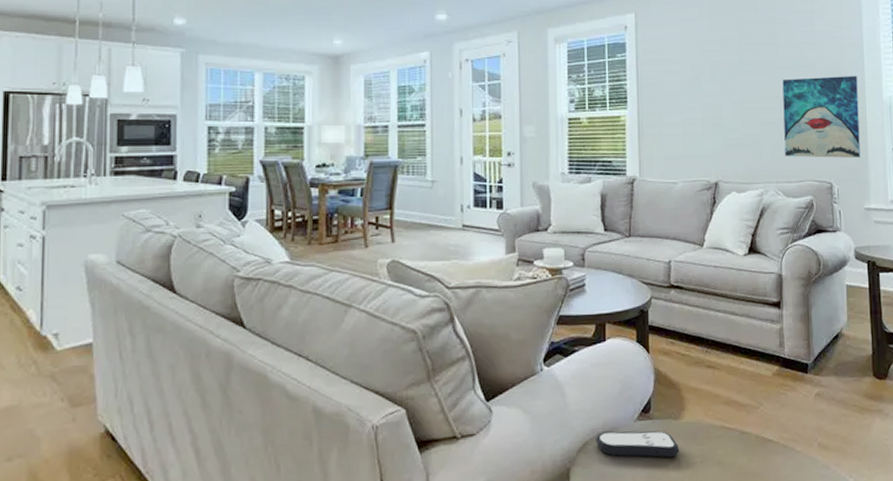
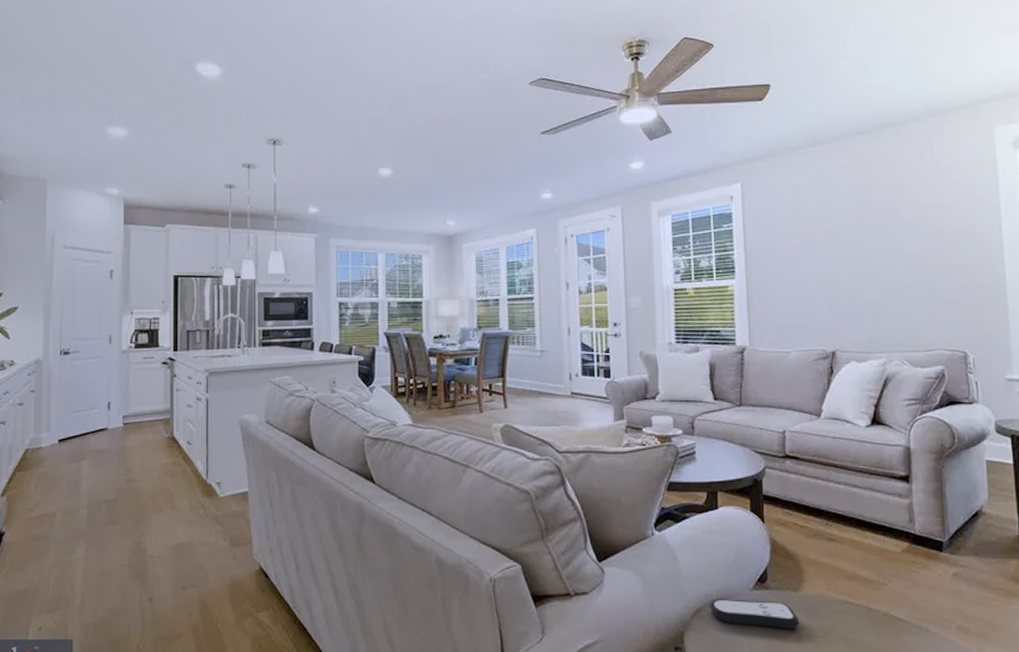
wall art: present [782,75,861,159] -> none [905,237,1000,326]

